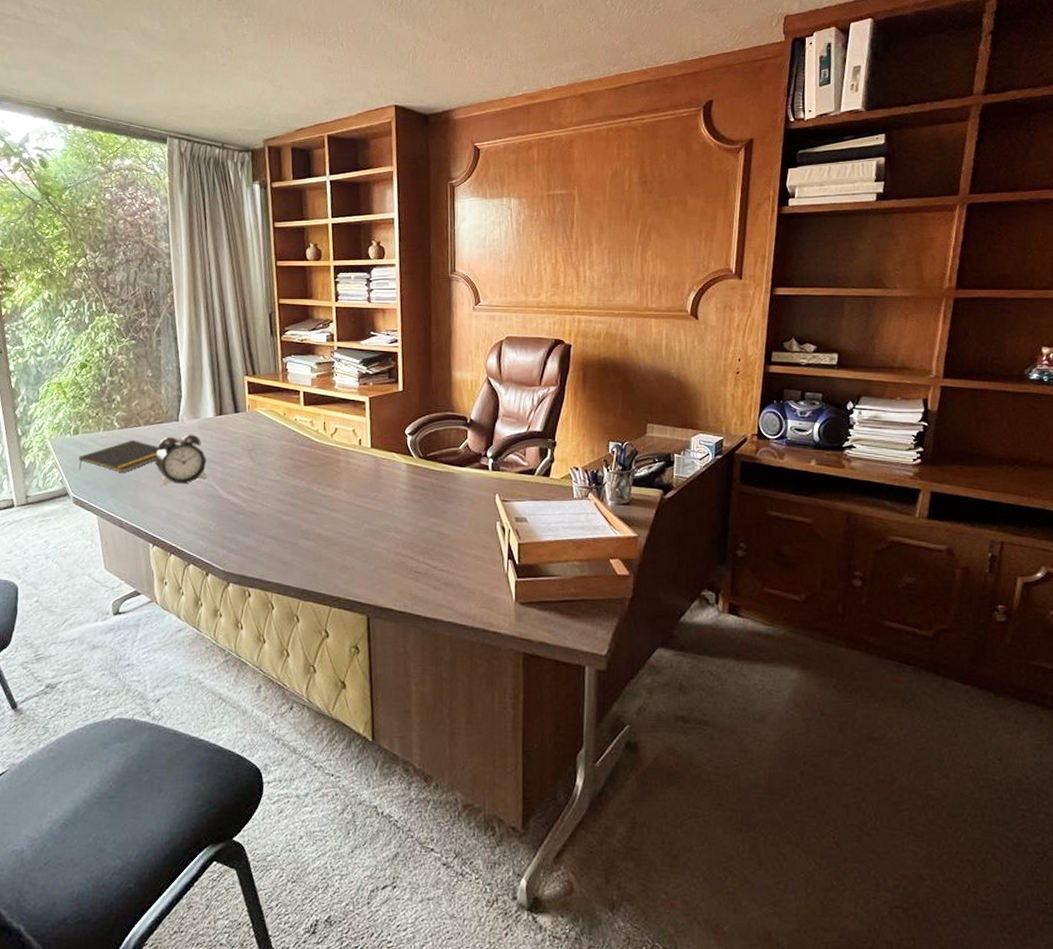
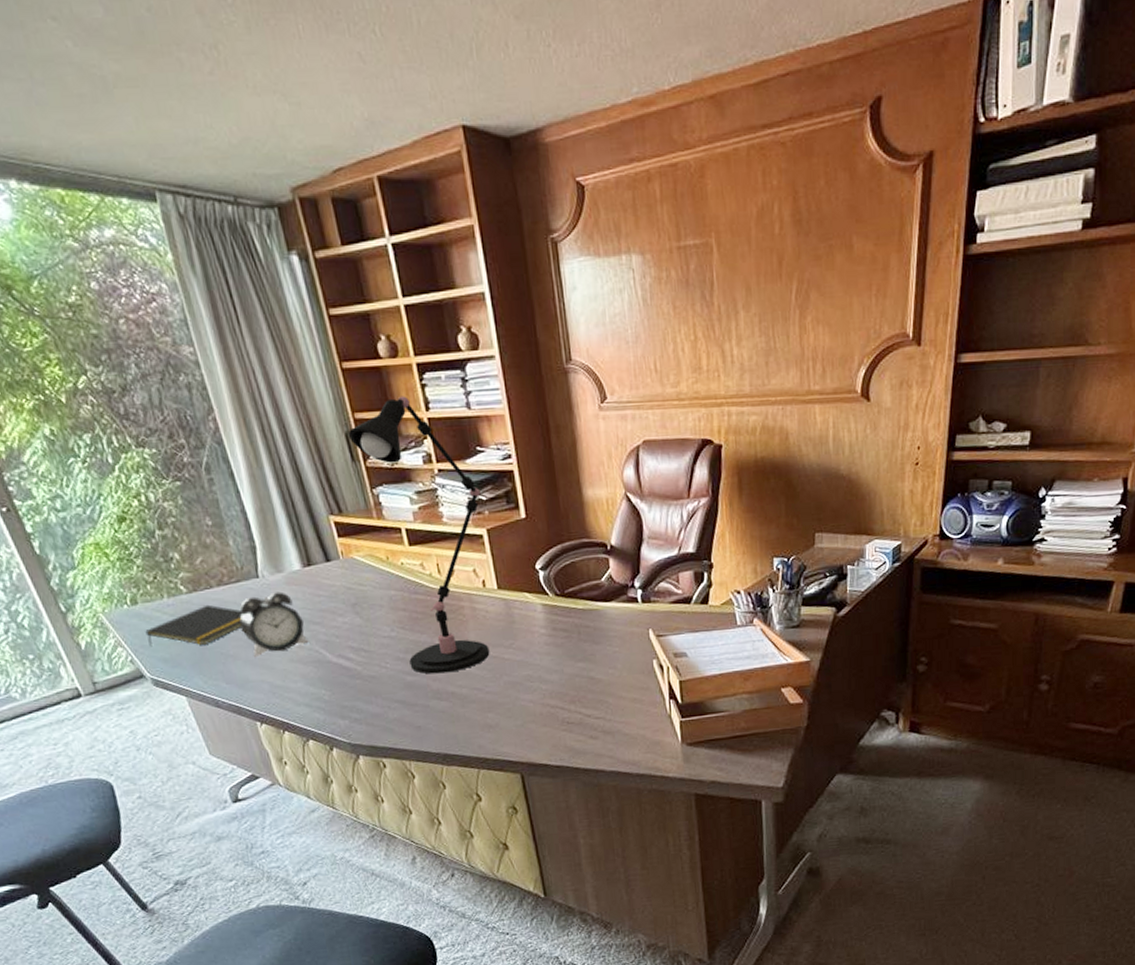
desk lamp: none [271,289,369,516] -> present [348,396,490,674]

